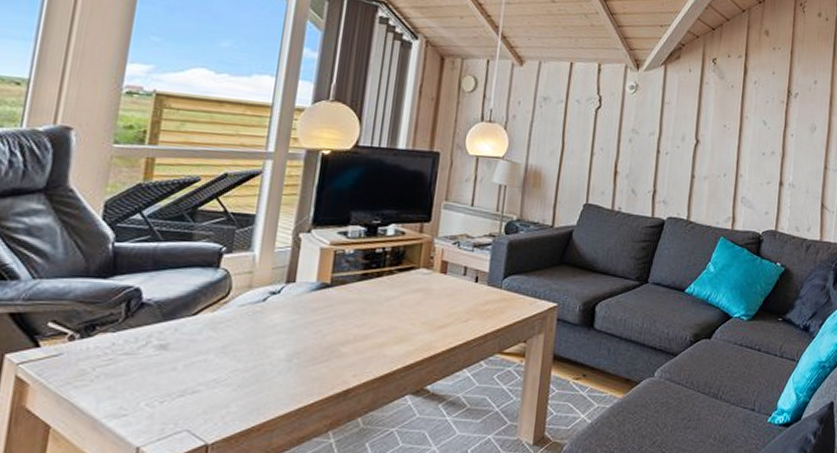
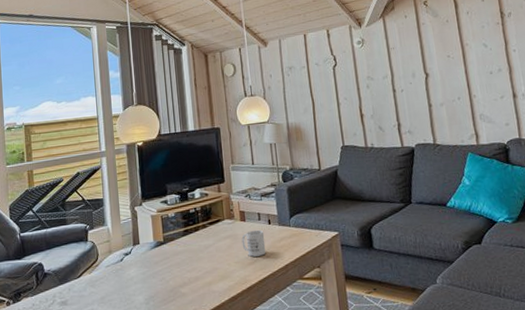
mug: none [435,286,467,319] -> present [241,229,266,257]

